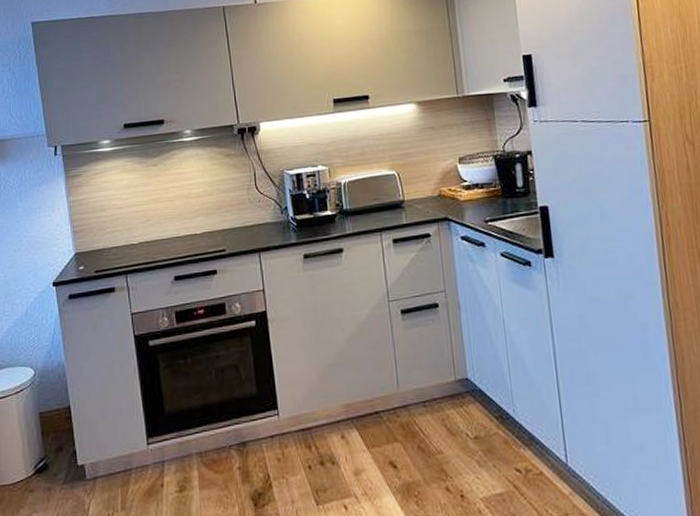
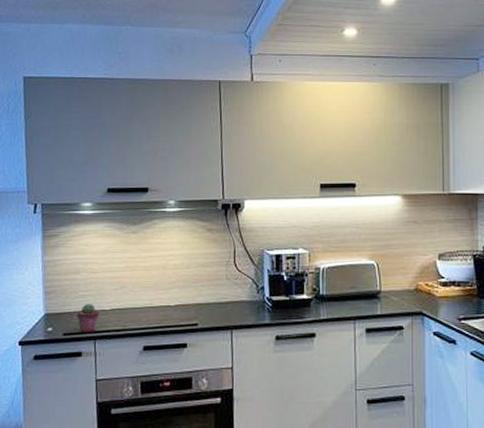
potted succulent: none [105,238,128,269] -> present [76,303,99,333]

